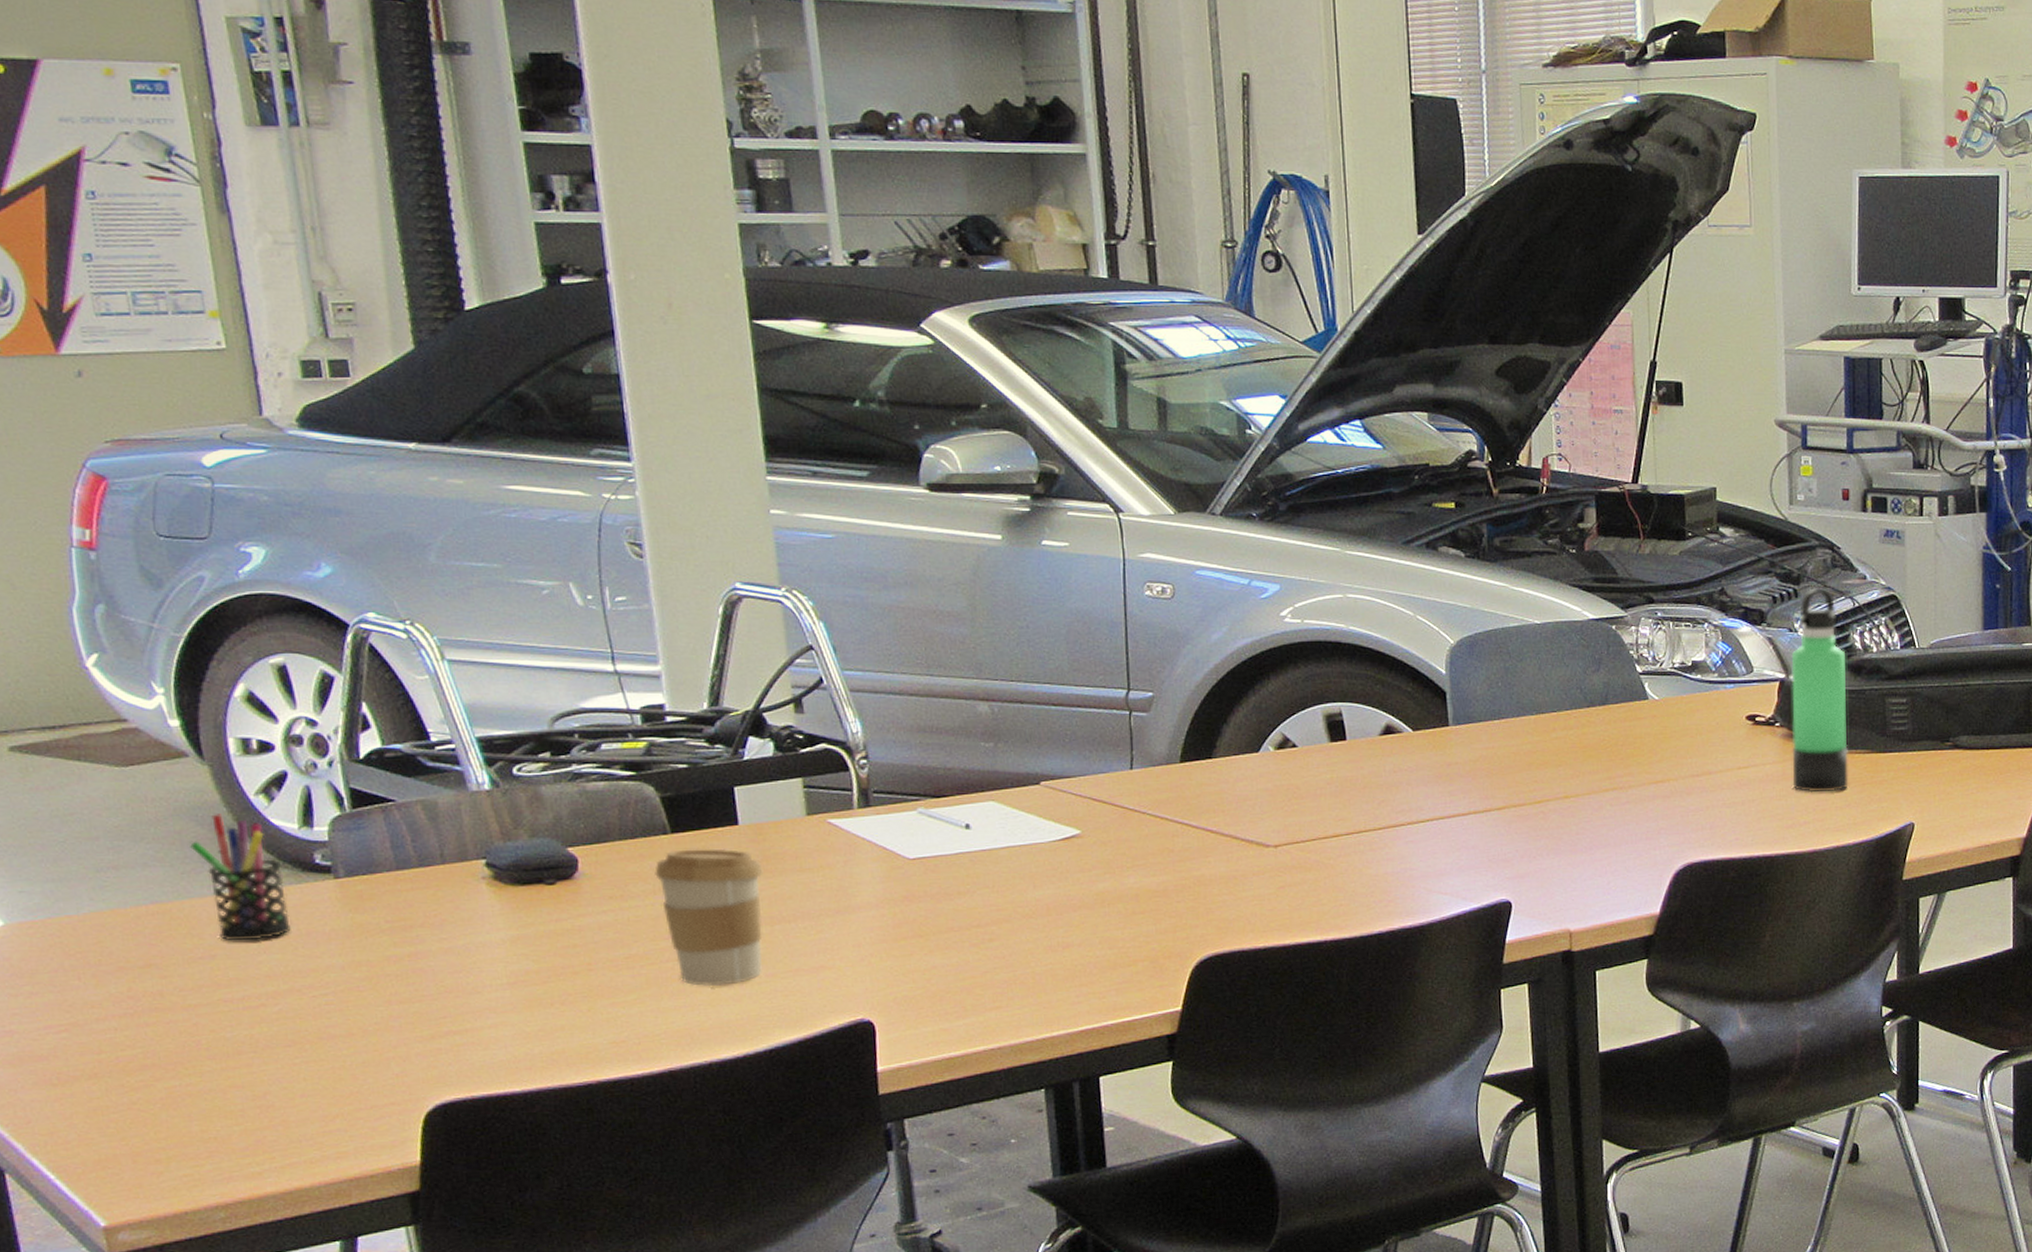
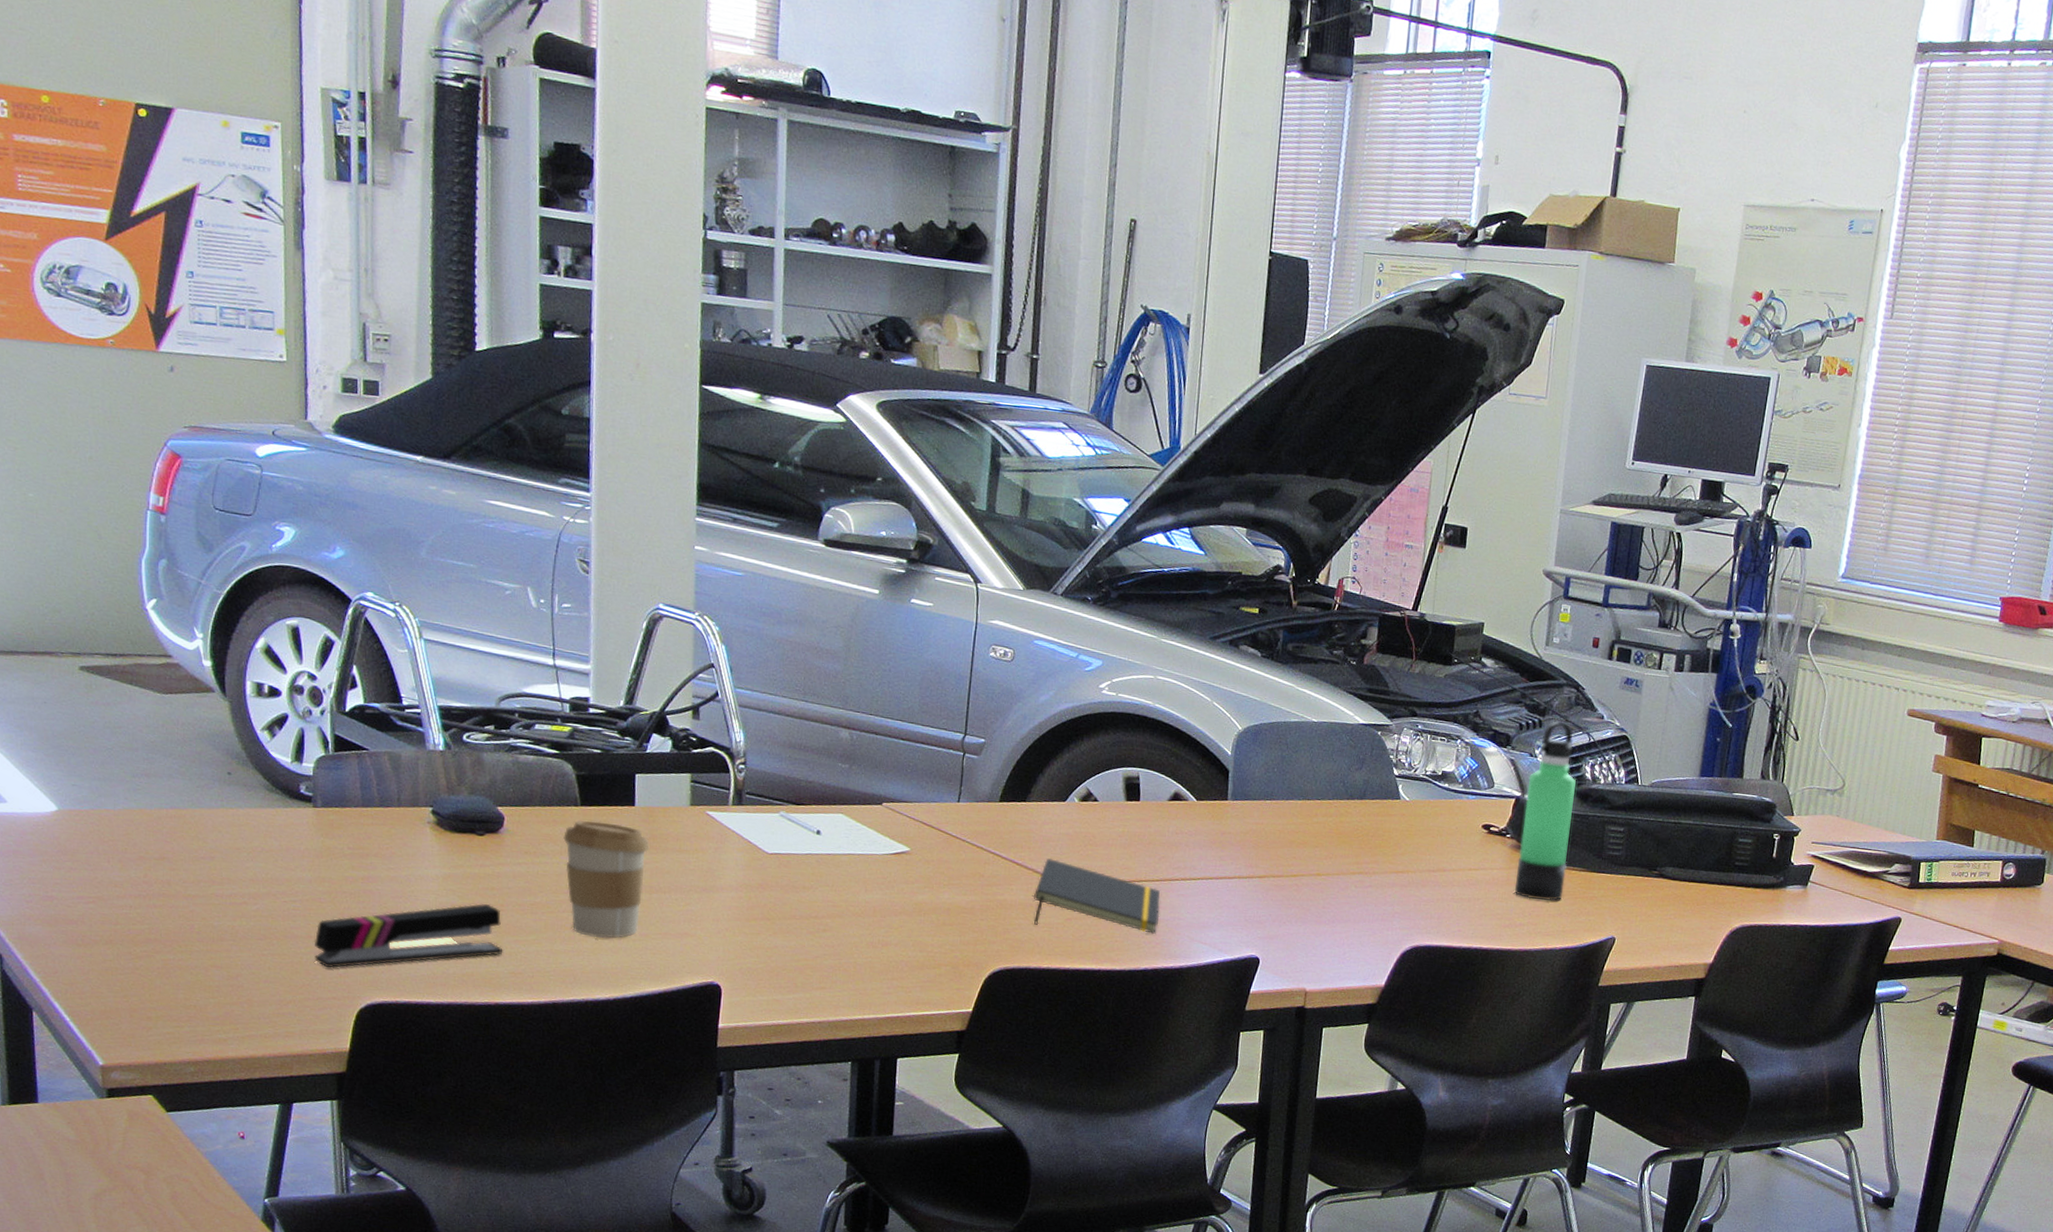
pen holder: present [190,814,291,941] -> none [206,742,275,849]
stapler: none [357,965,599,1069] -> present [314,904,503,969]
notepad: none [1235,820,1388,899] -> present [1033,858,1160,934]

